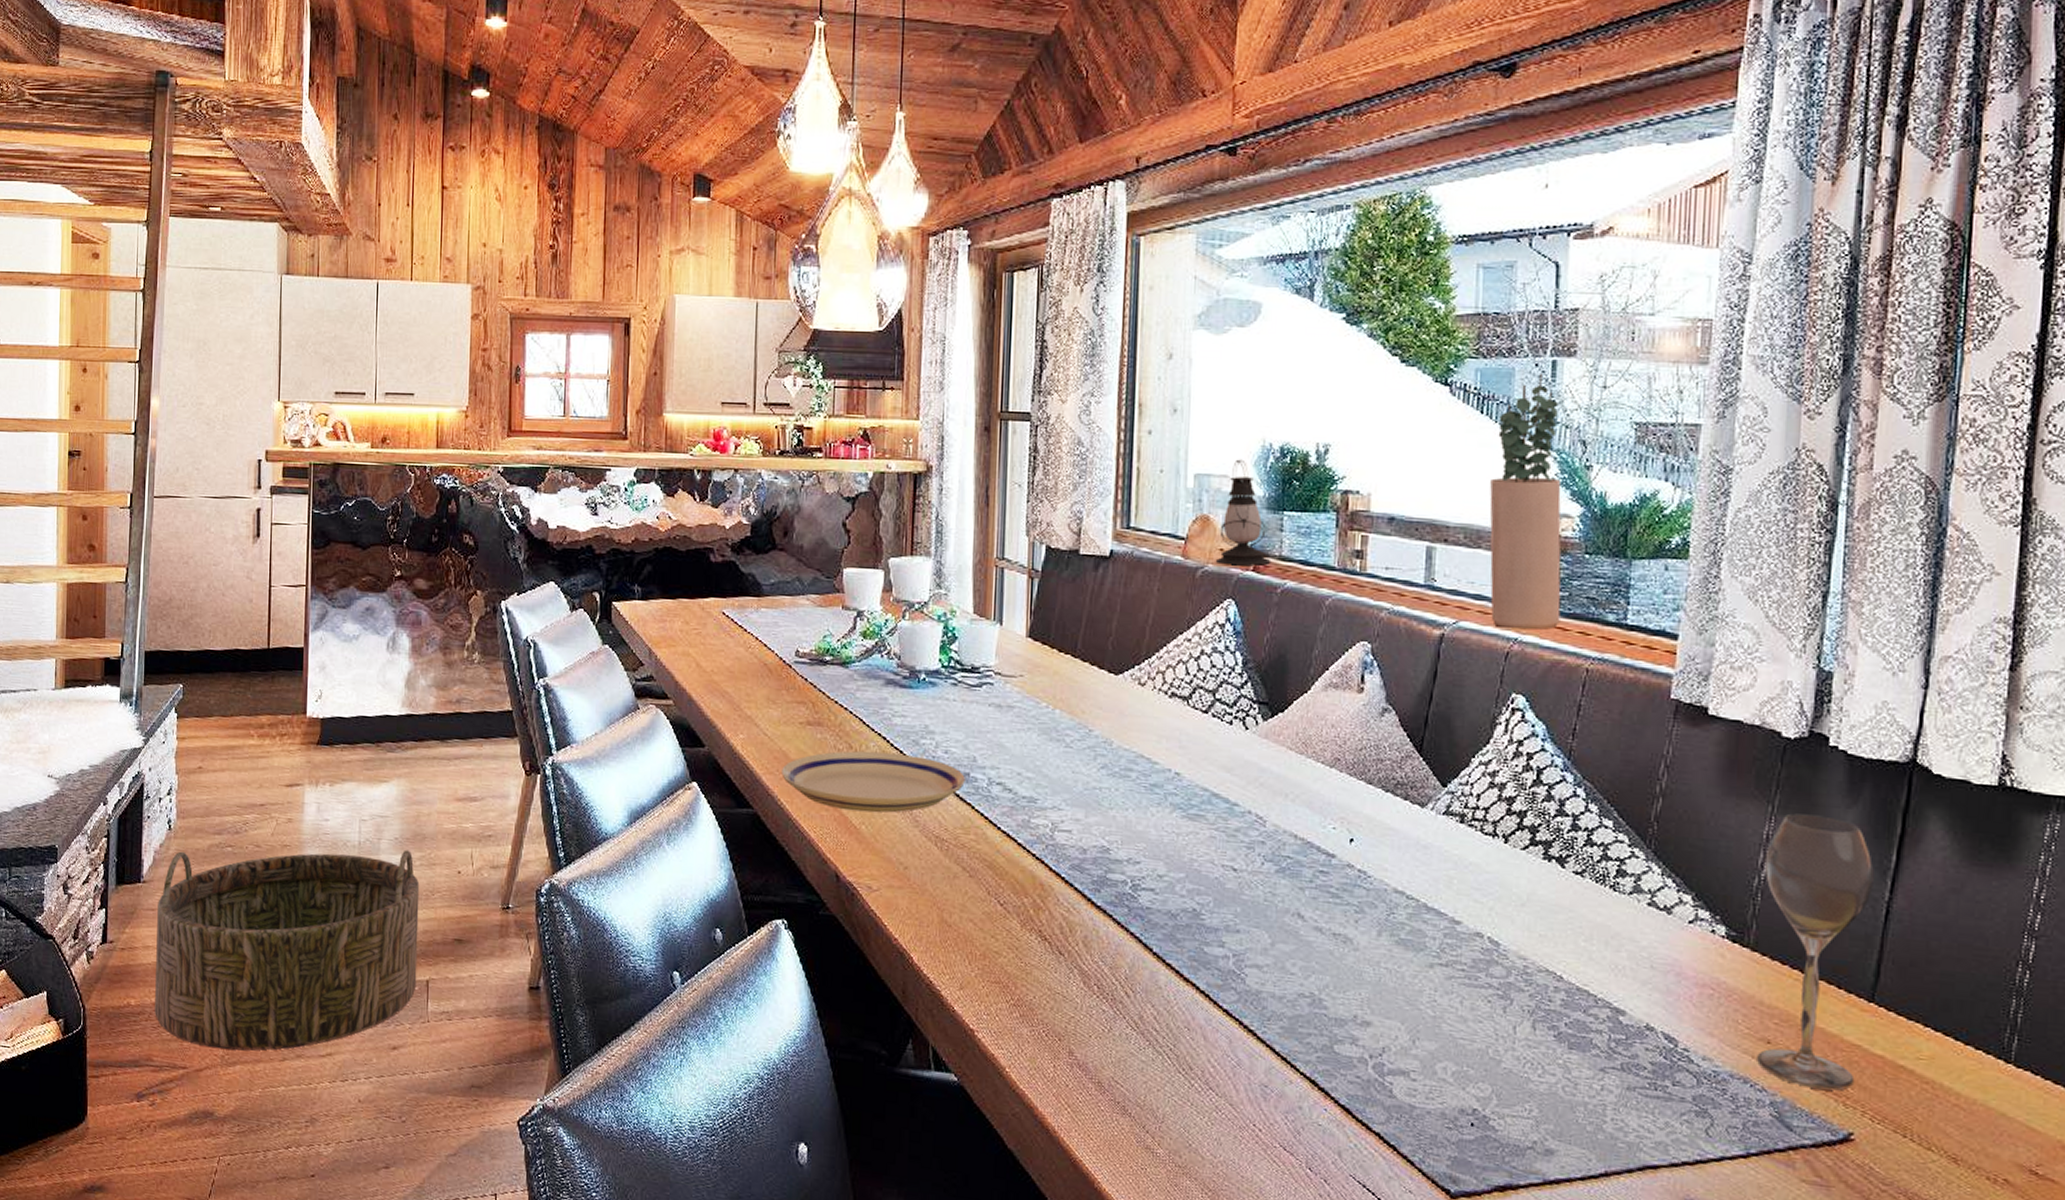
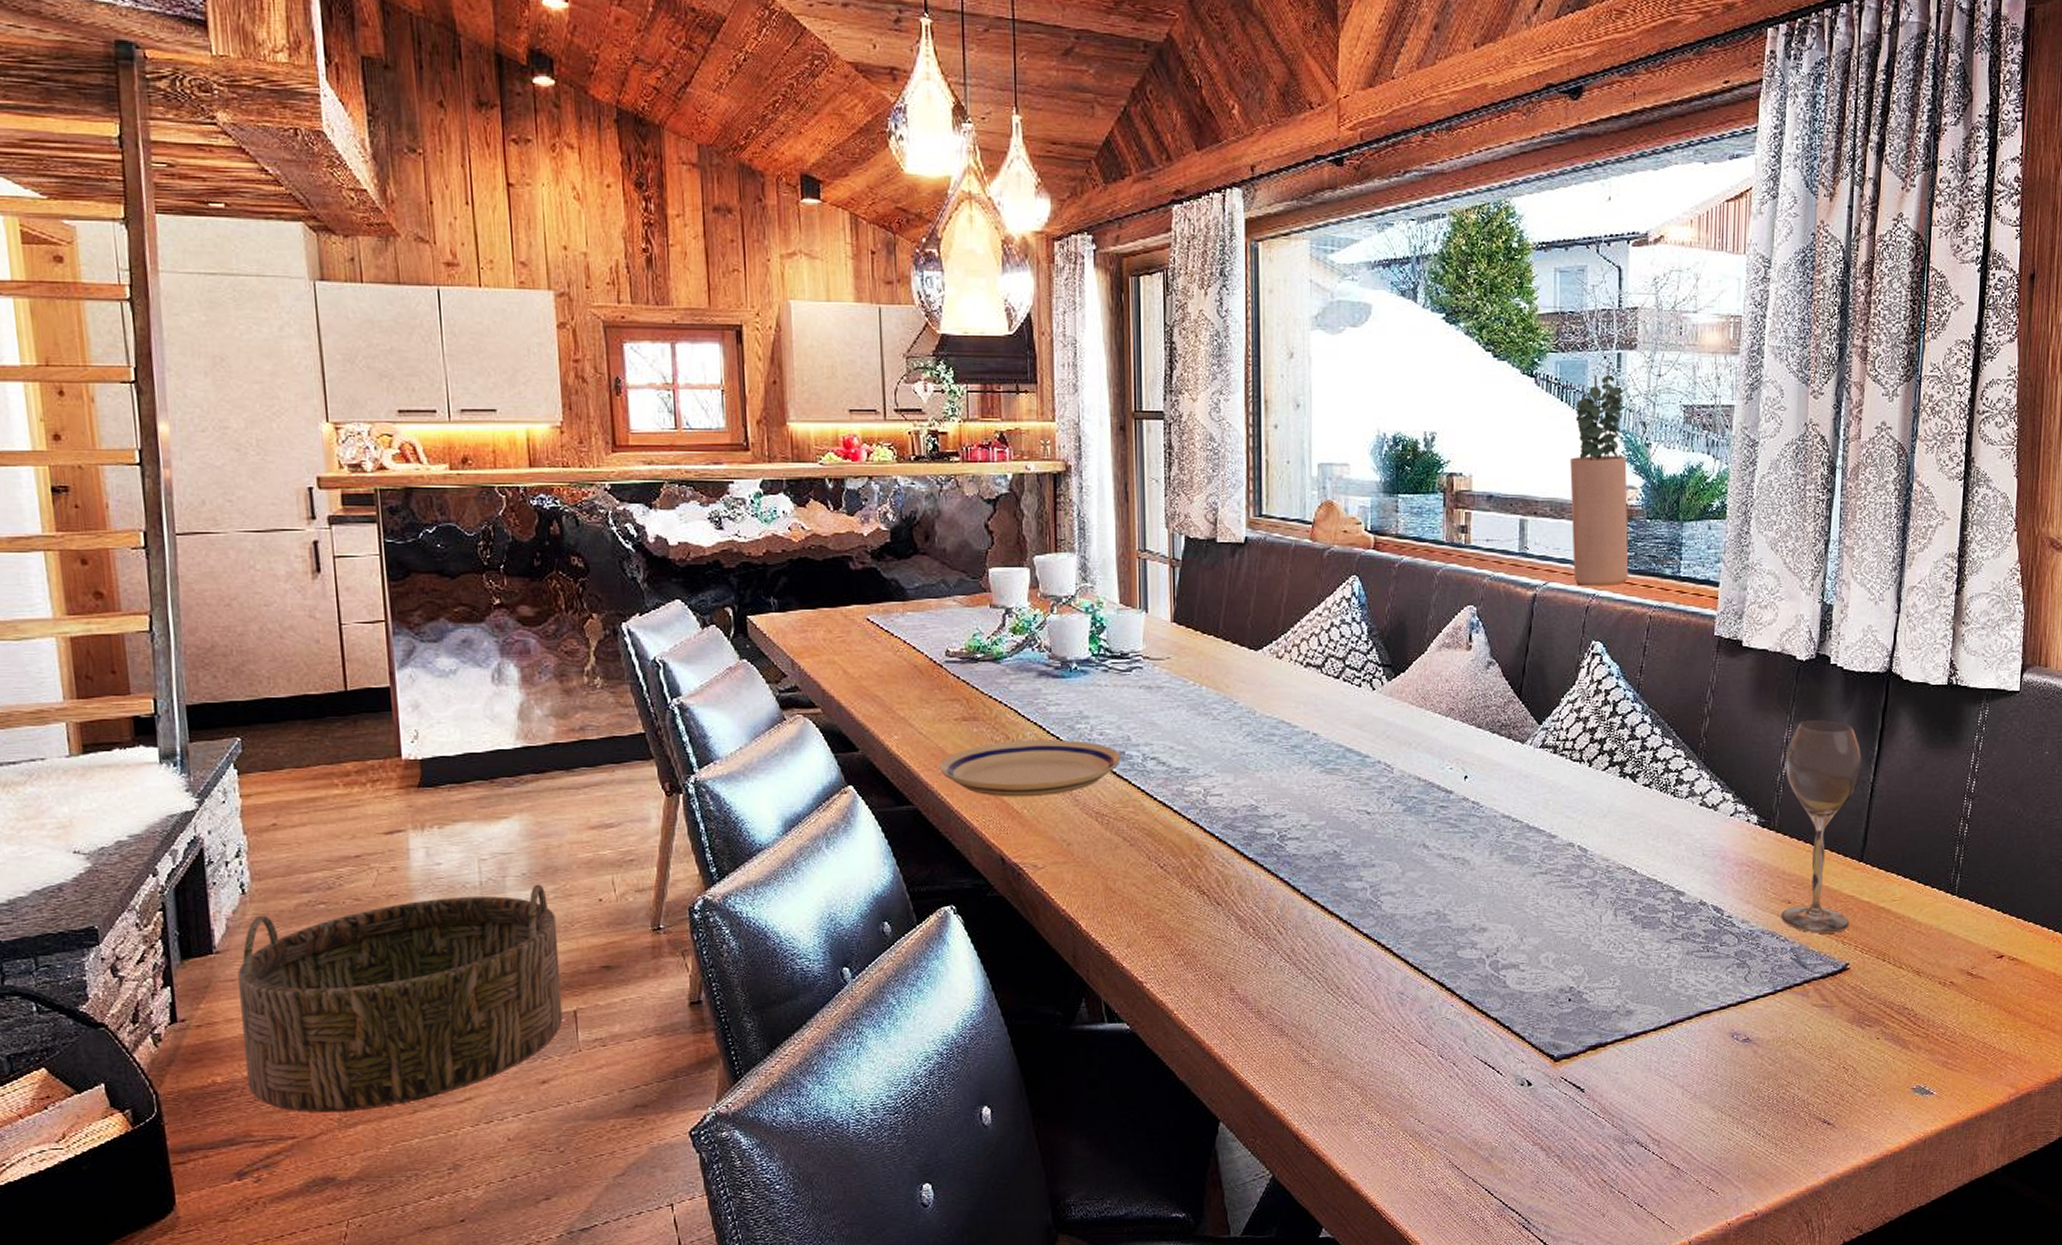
lantern: present [1215,459,1272,566] -> none [1340,448,1389,545]

